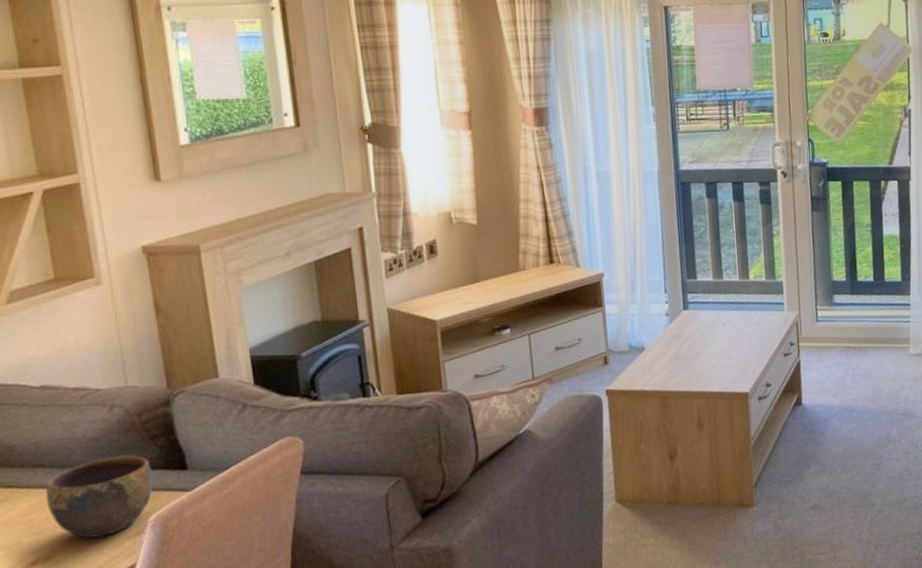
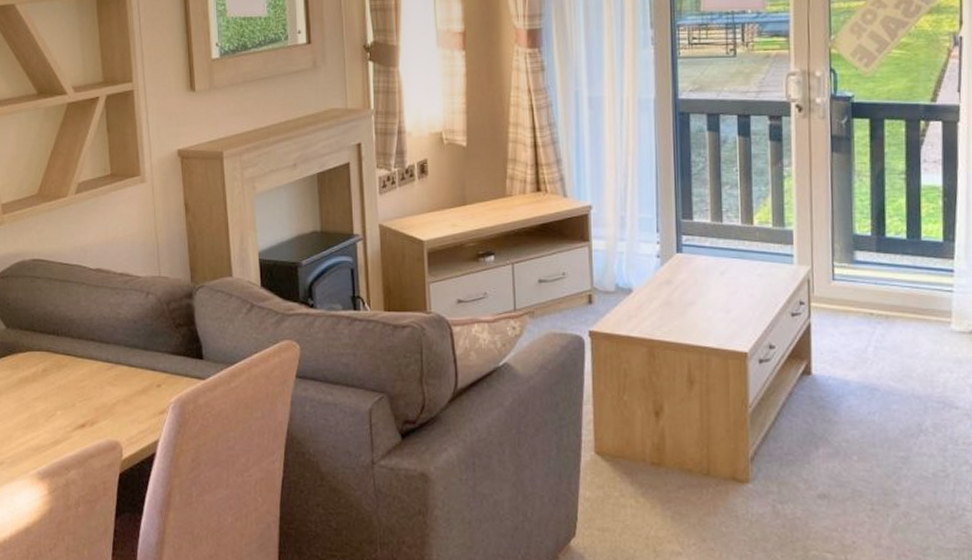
bowl: present [45,455,153,539] -> none [94,339,175,411]

